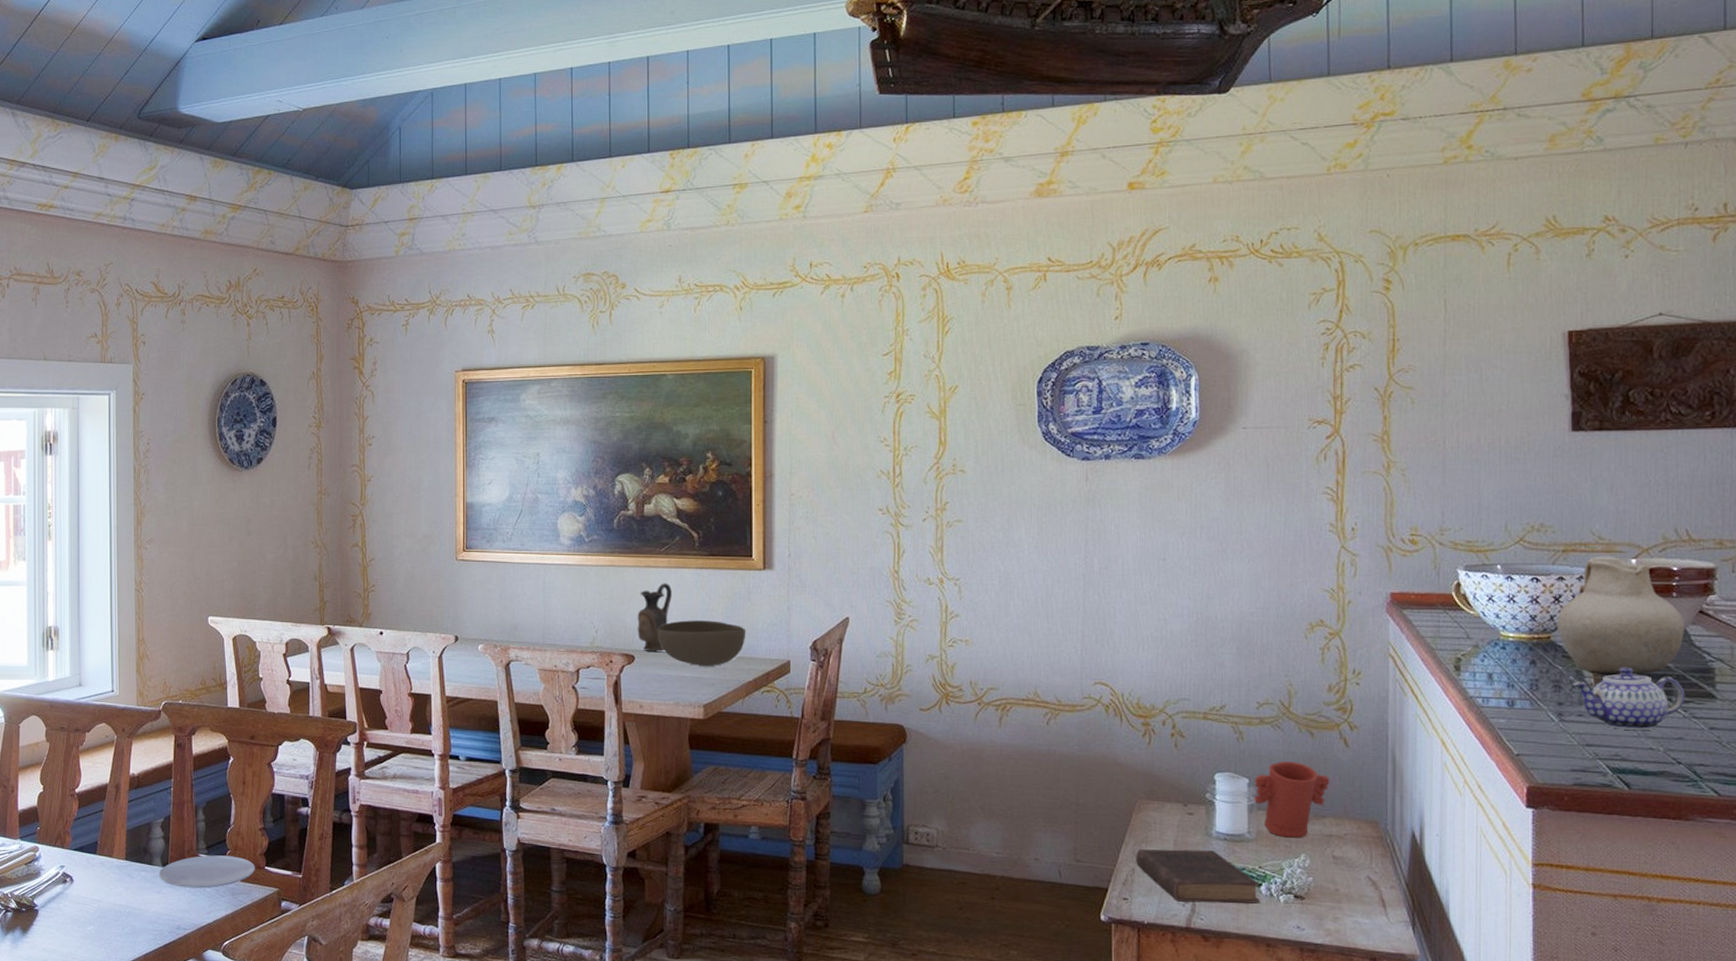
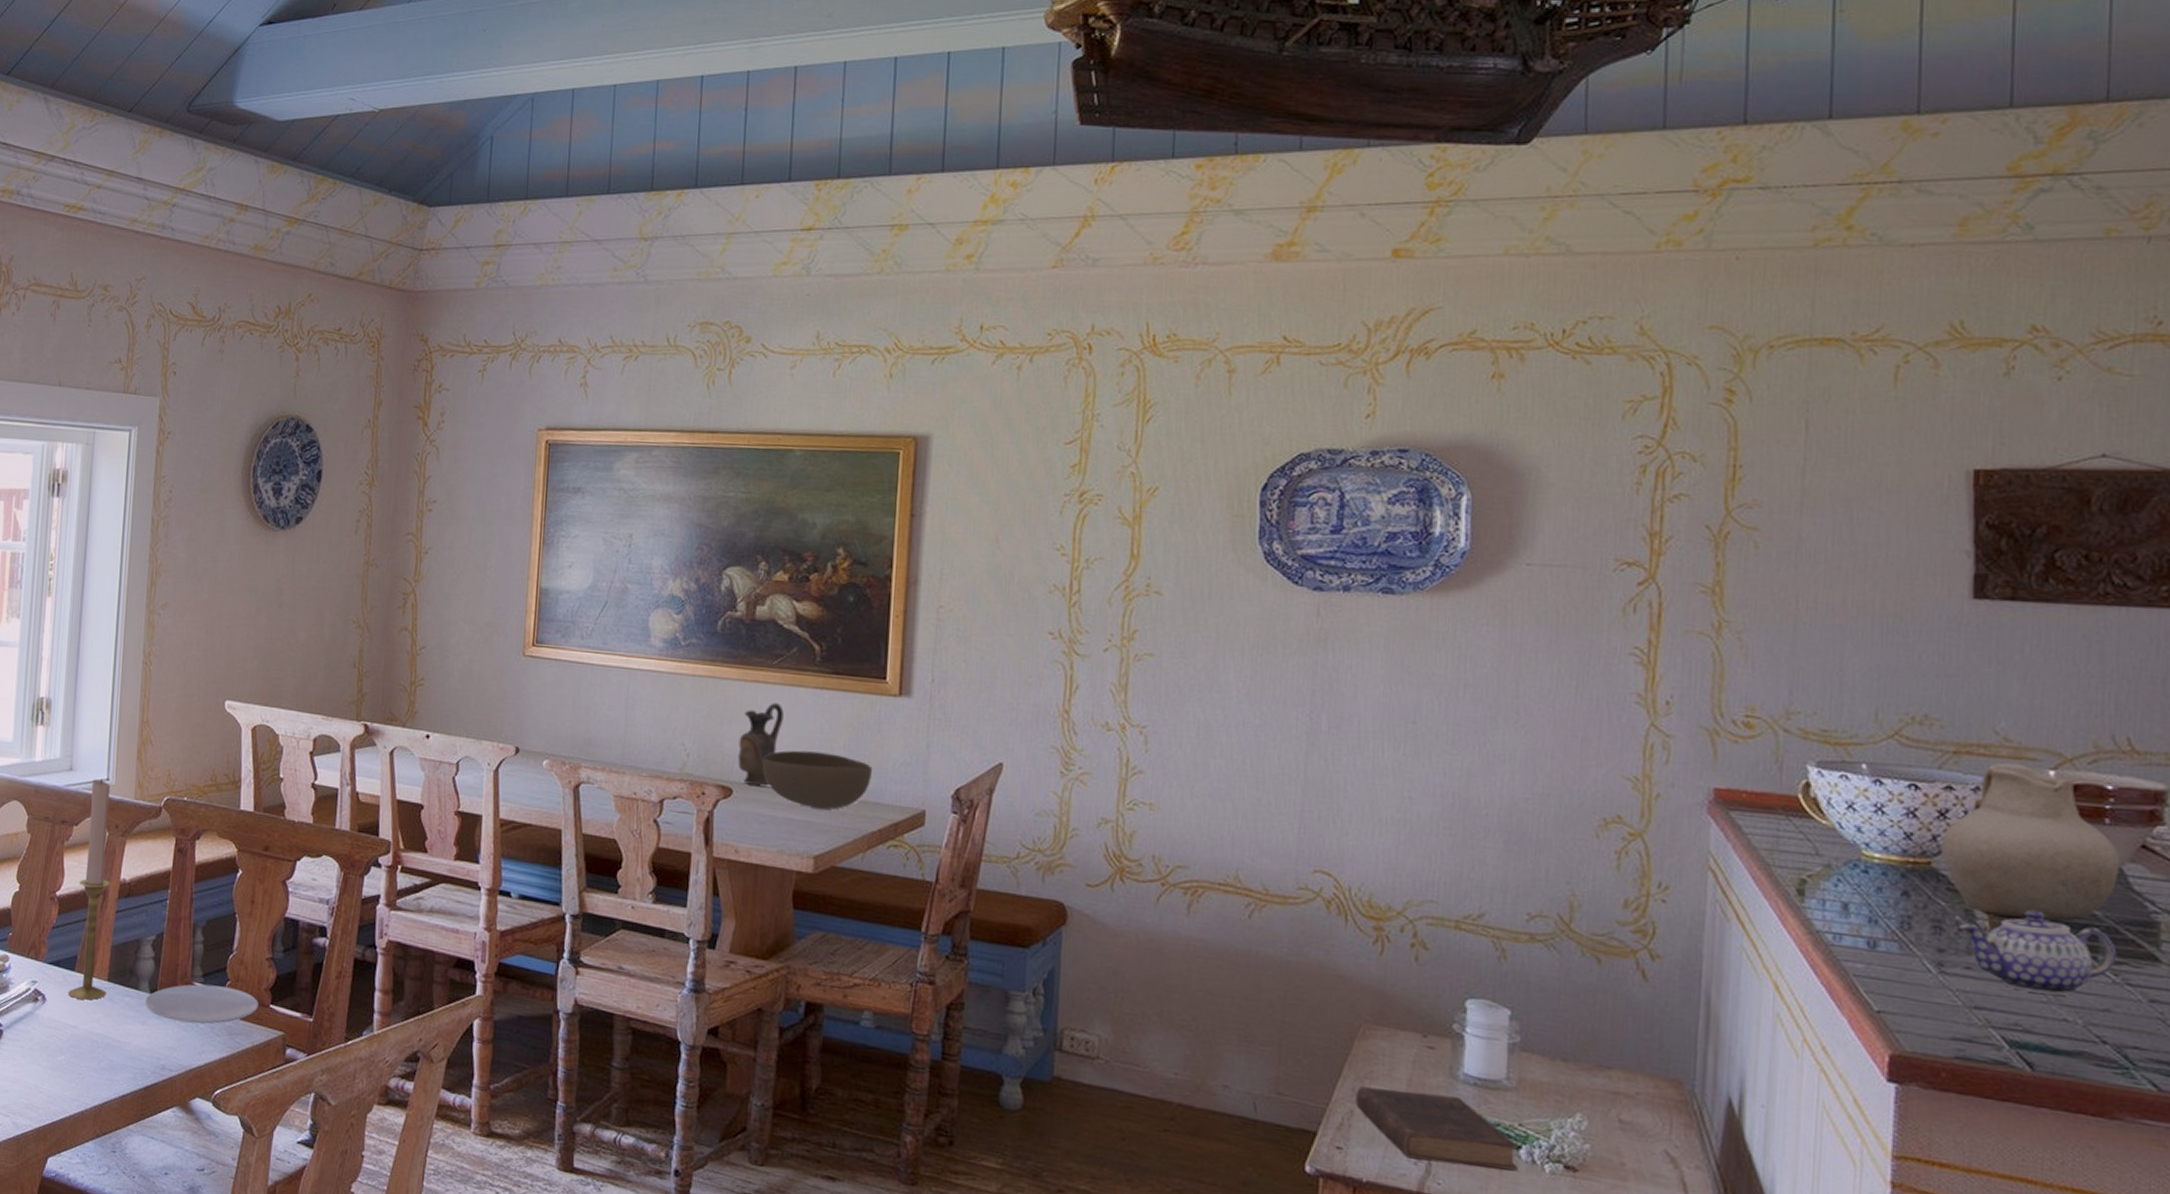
candlestick: none [92,691,125,877] -> present [68,779,111,1000]
decorative vase: present [1254,761,1330,838] -> none [1516,991,1621,1092]

